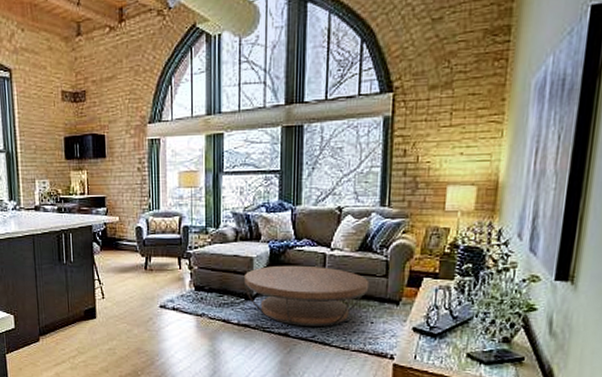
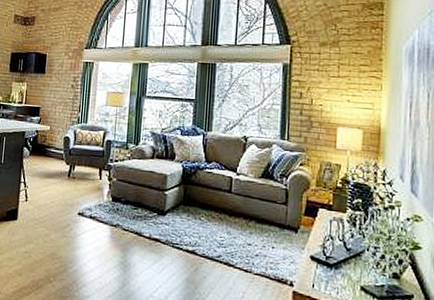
coffee table: present [243,265,370,327] -> none [157,184,271,248]

